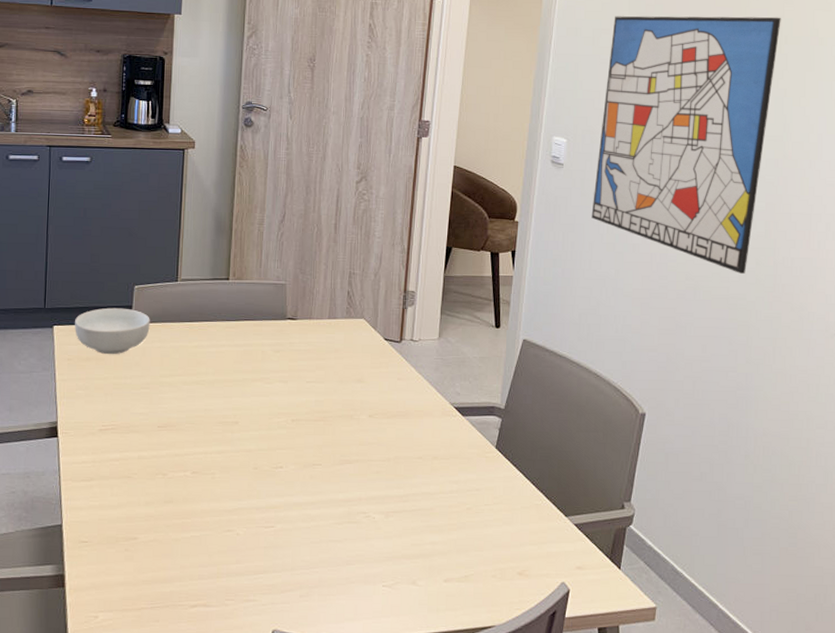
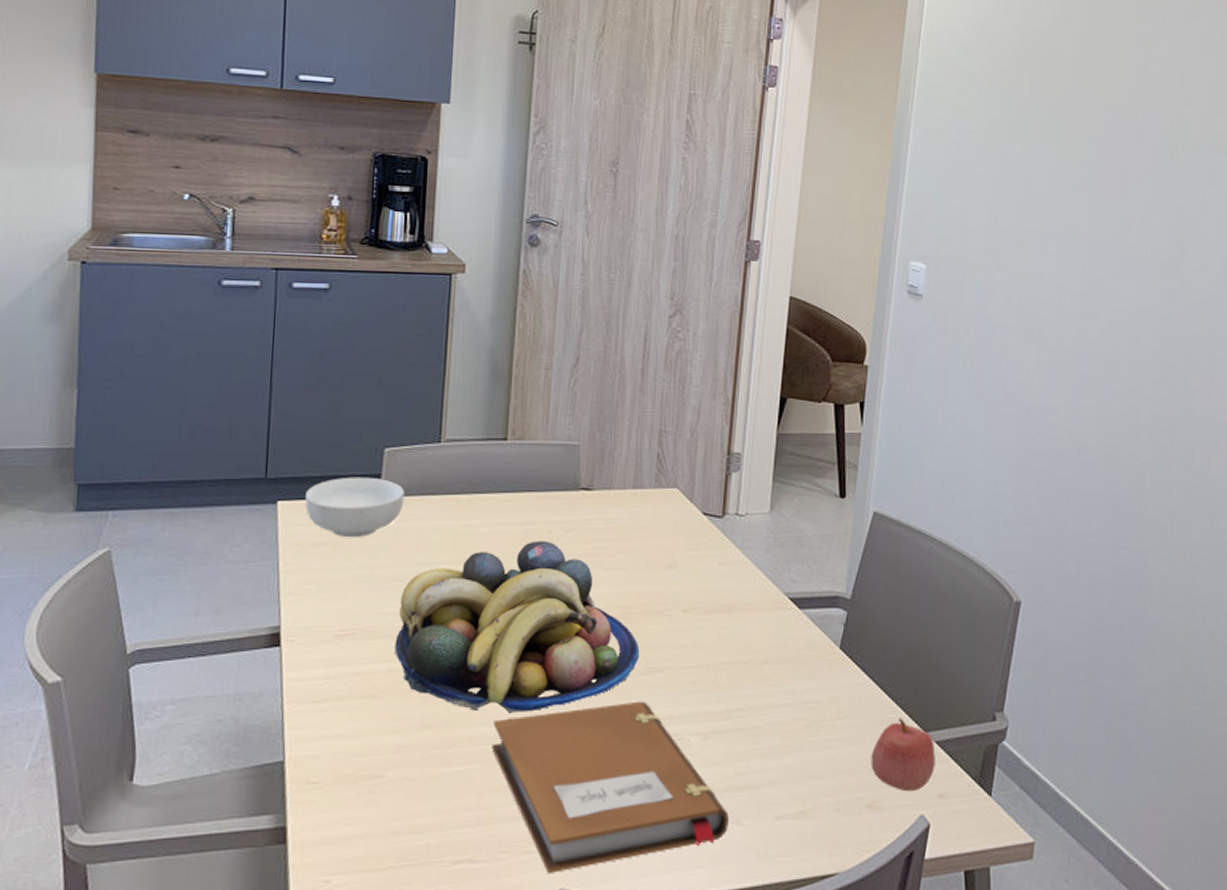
fruit bowl: none [144,359,335,493] -> present [394,540,640,714]
notebook: none [220,486,407,618] -> present [492,701,729,874]
apple: none [521,504,574,564] -> present [871,718,935,792]
wall art: present [591,16,781,274] -> none [956,115,1177,429]

